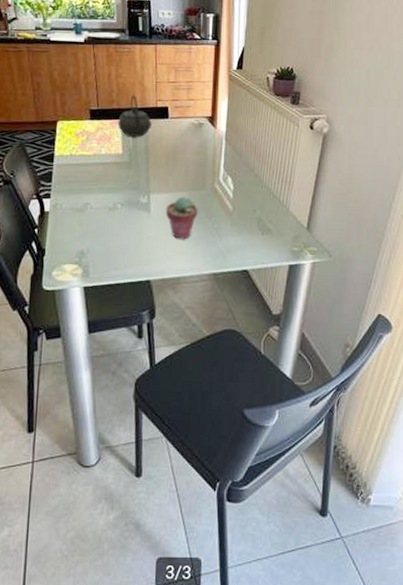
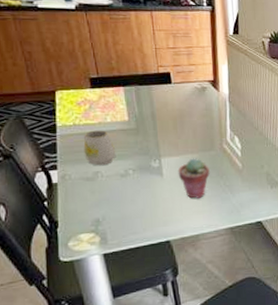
mug: none [76,161,107,198] -> present [83,130,116,166]
kettle: present [117,95,152,137] -> none [120,62,155,103]

